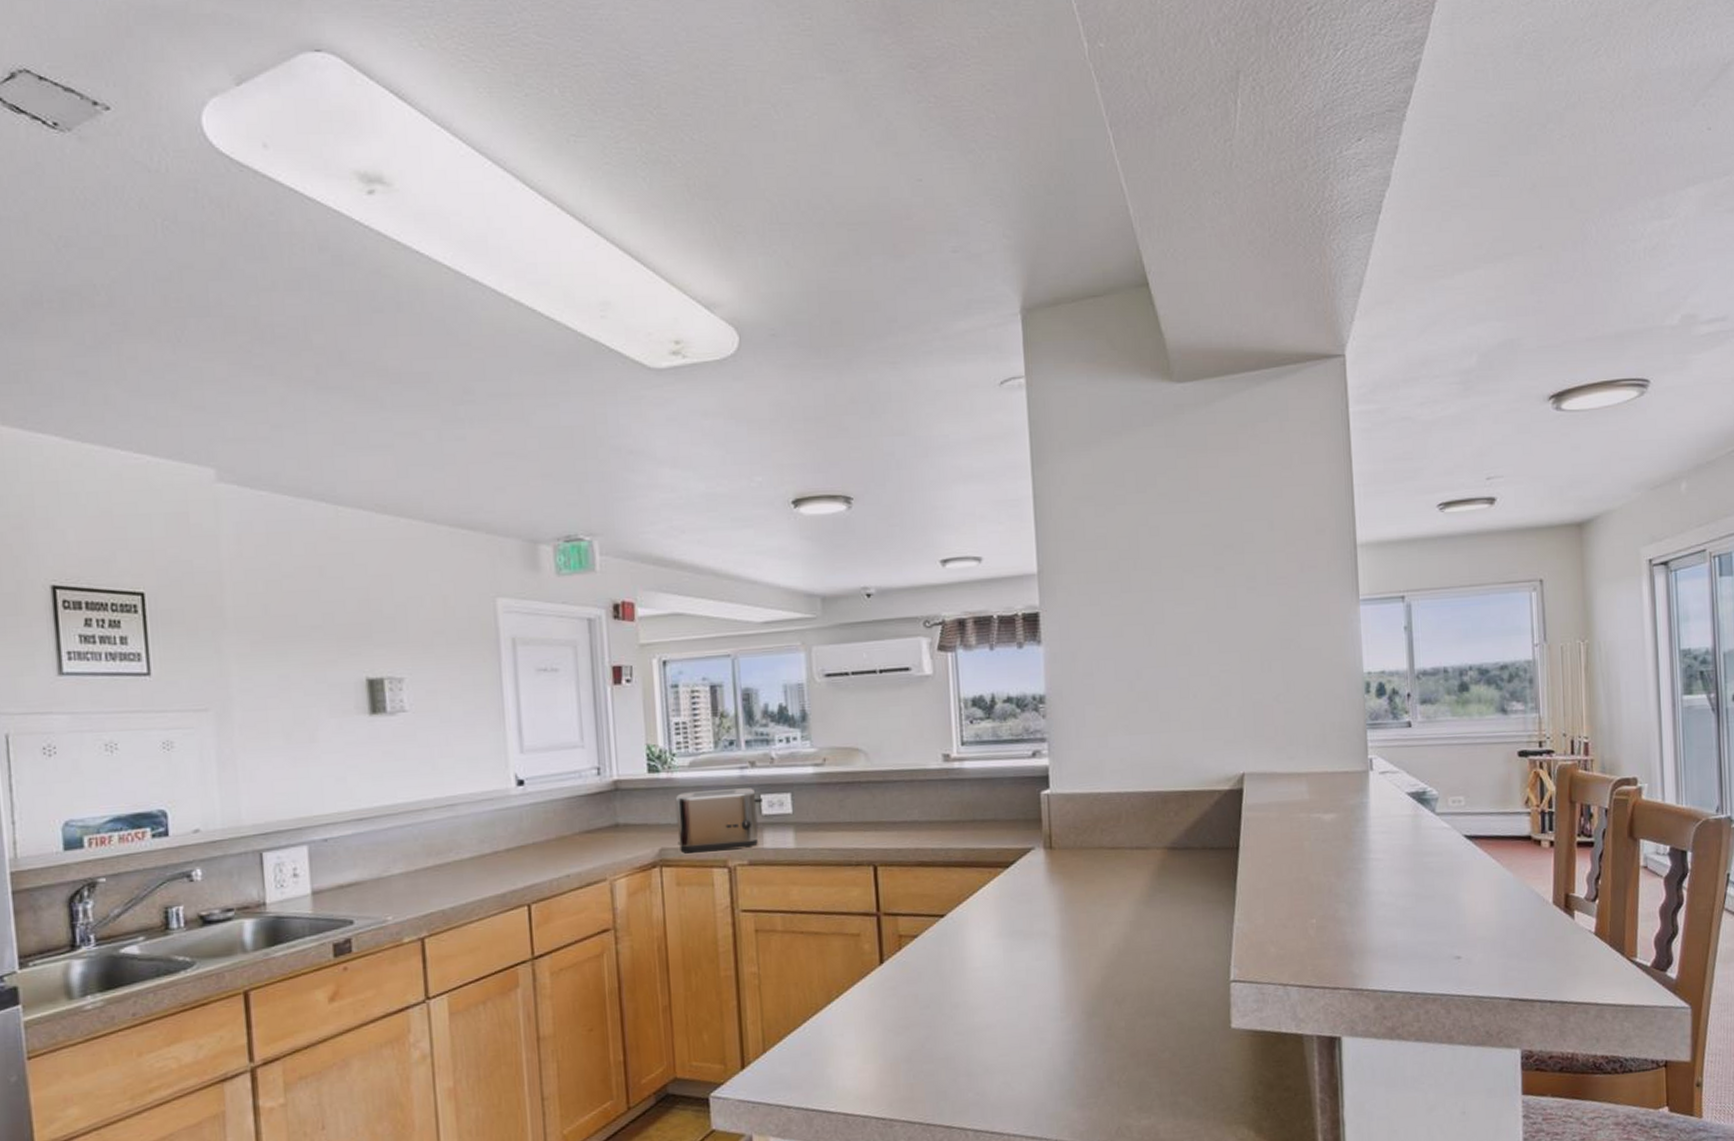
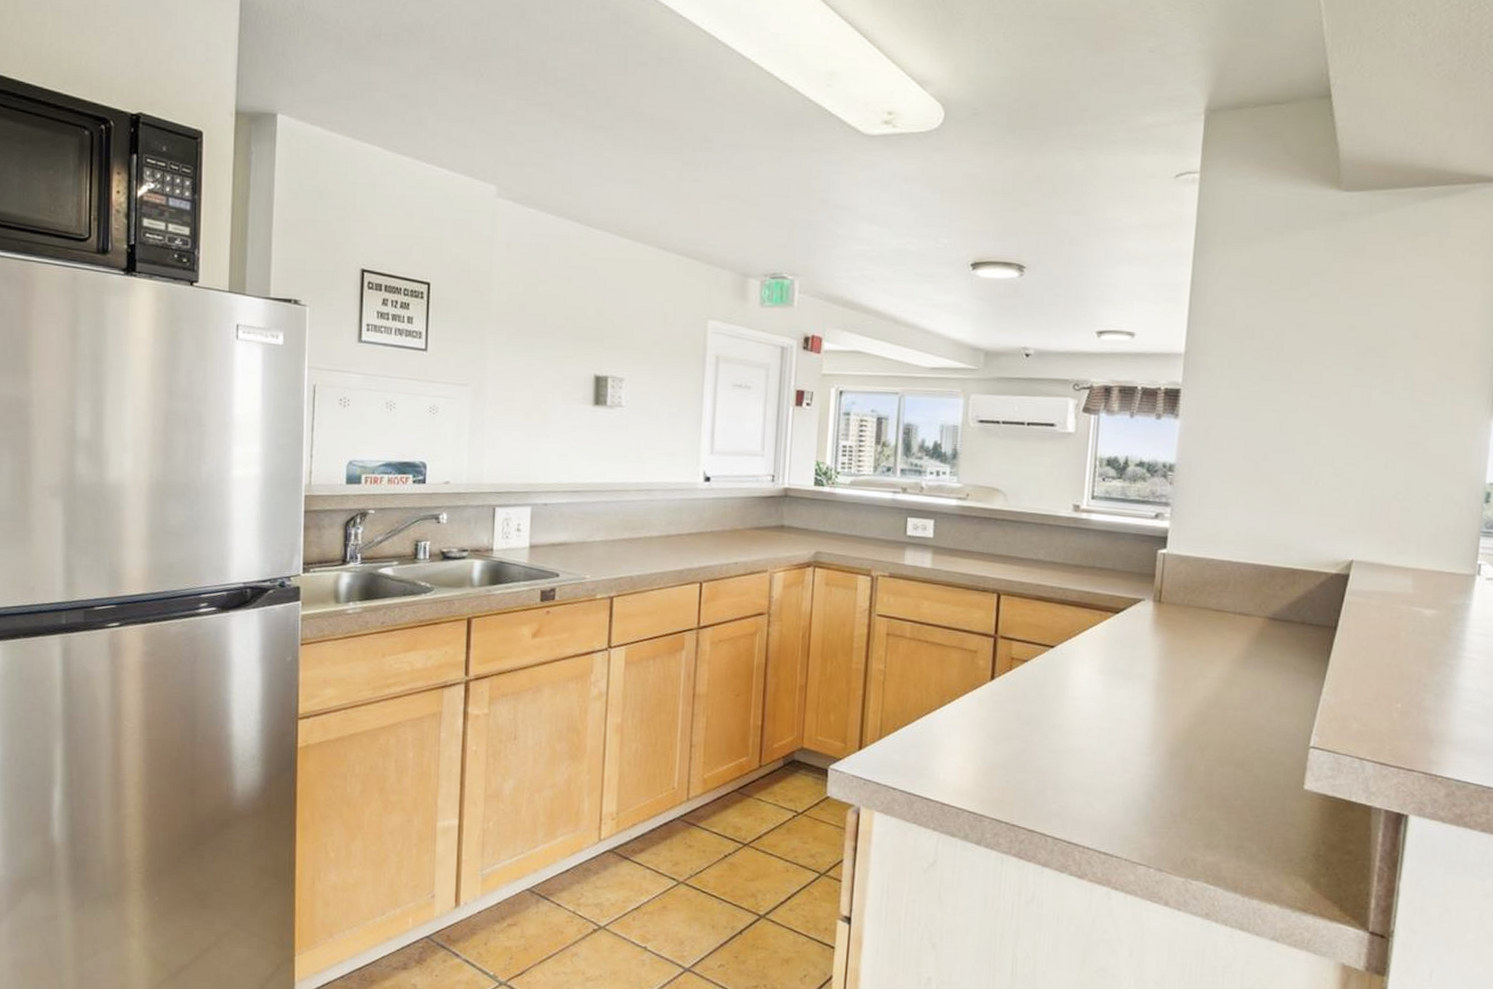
toaster: present [675,788,762,853] -> none [831,506,909,563]

